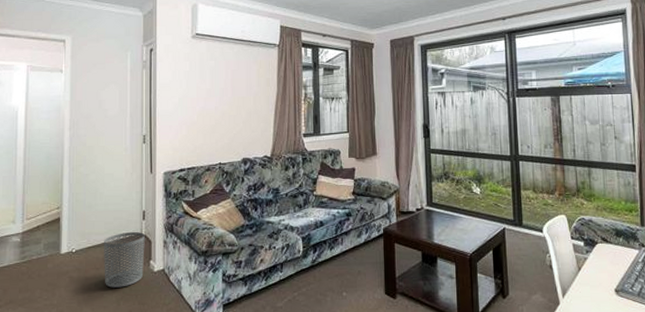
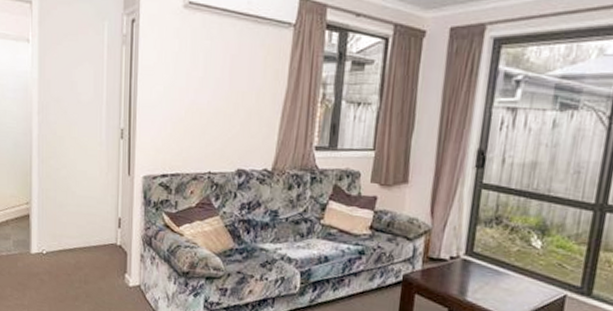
waste bin: present [103,232,145,288] -> none [75,239,120,298]

